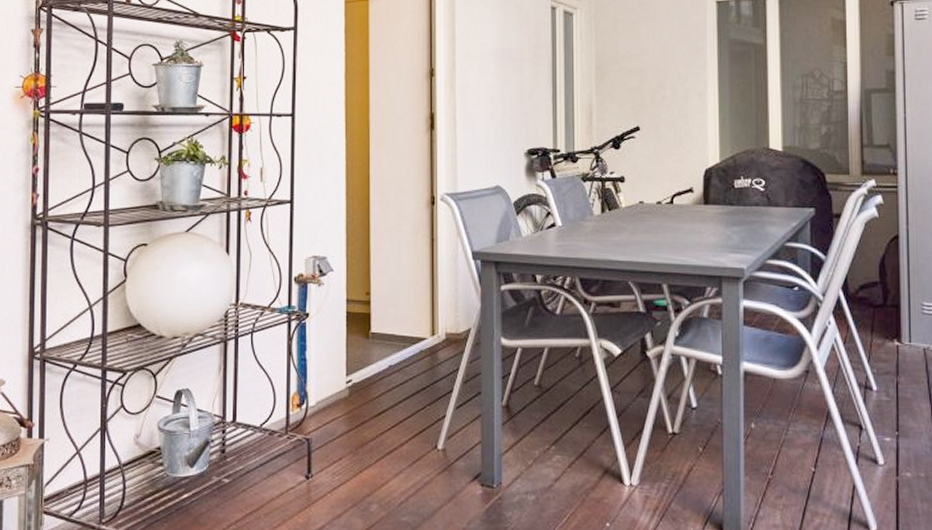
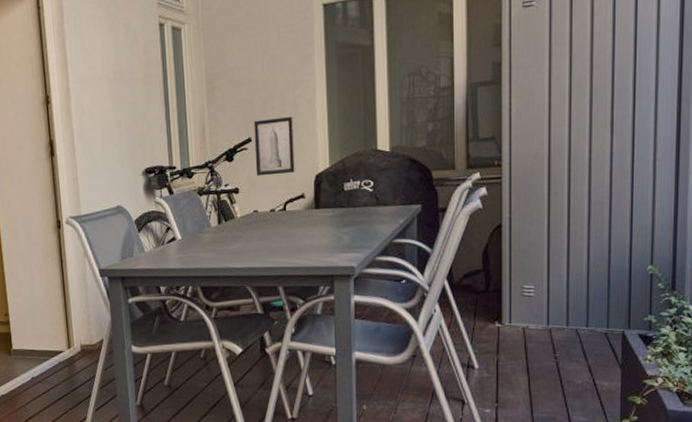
wall art: none [642,107,684,166] -> present [253,116,295,177]

